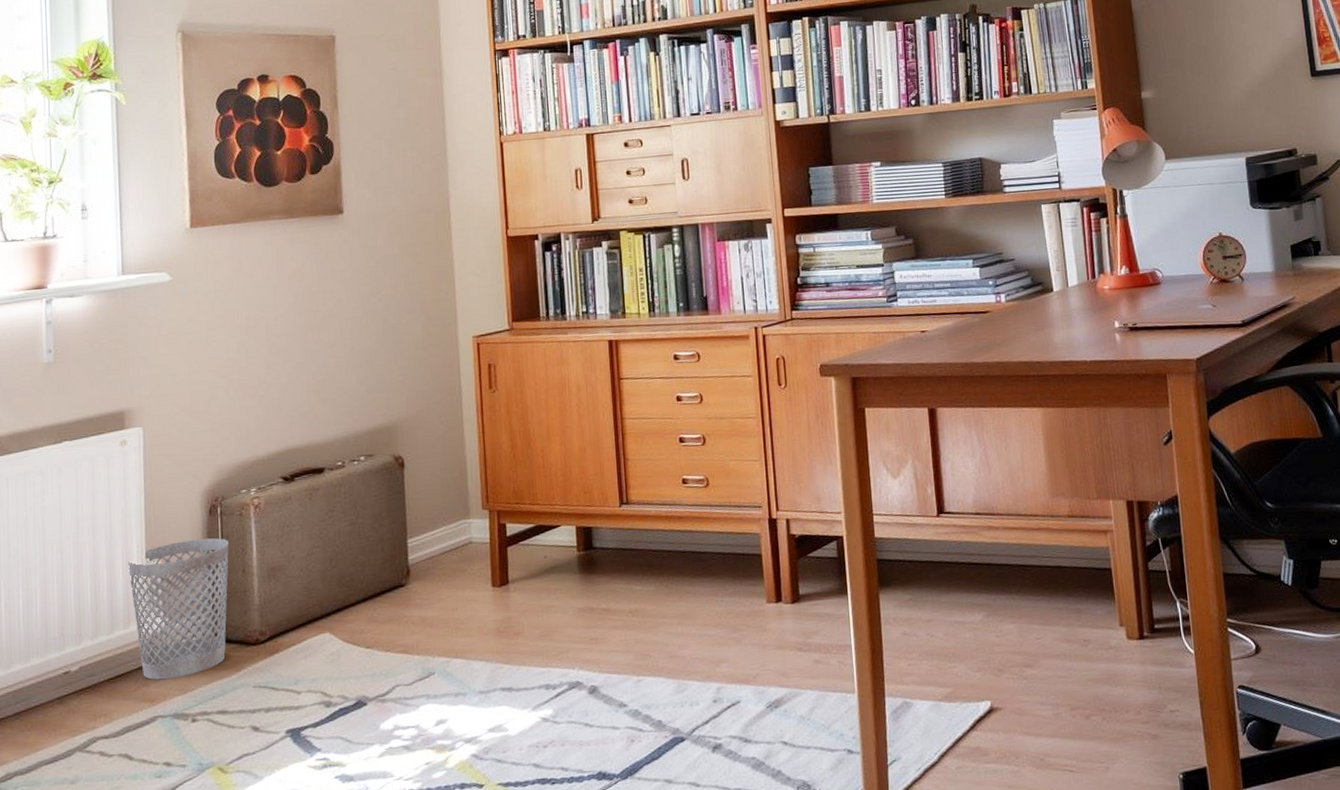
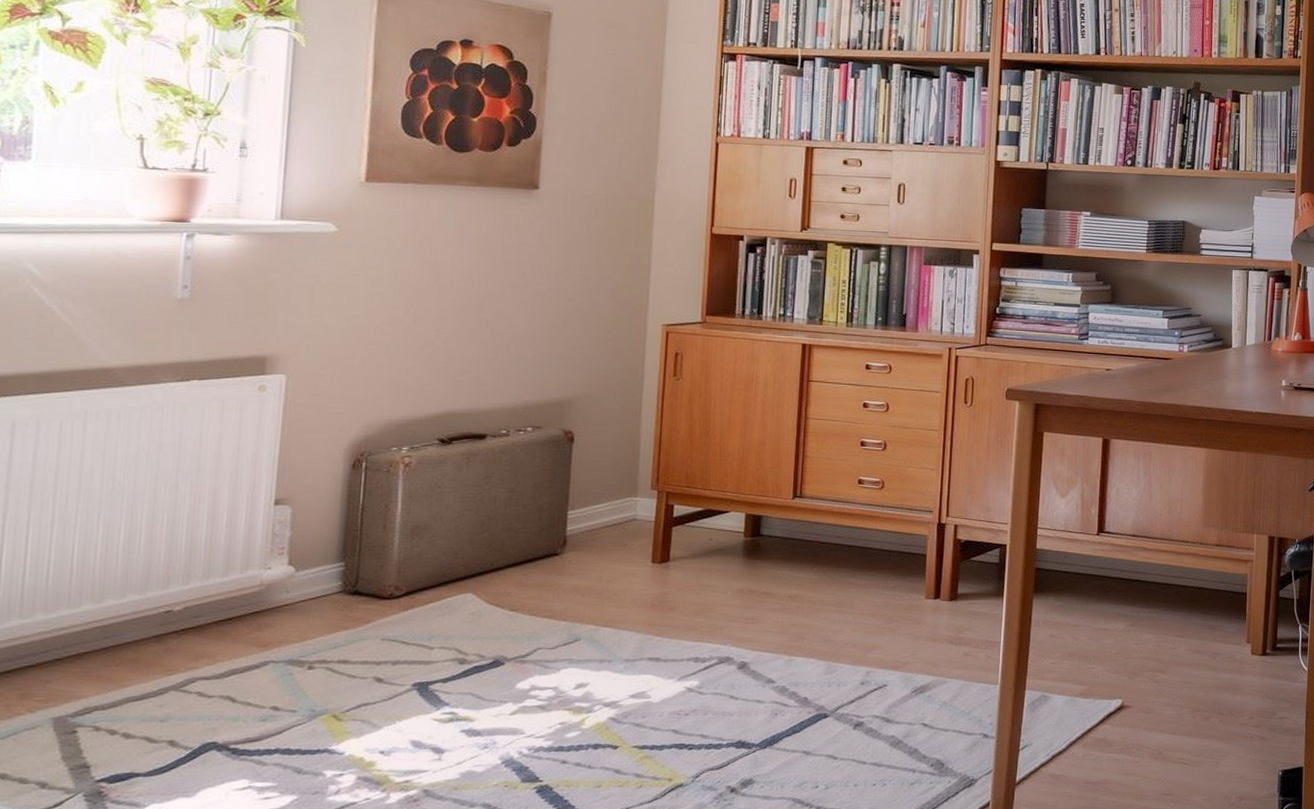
wastebasket: present [127,538,229,680] -> none [252,491,371,626]

